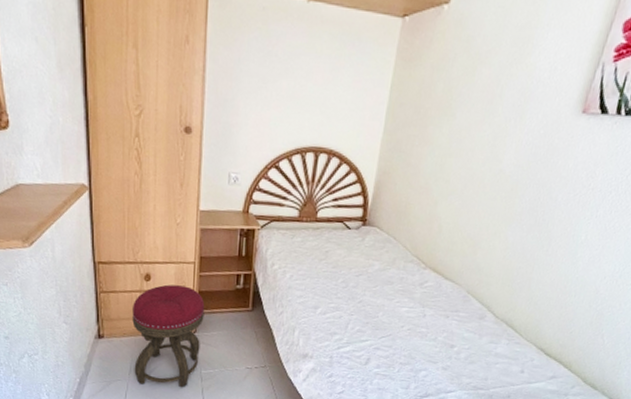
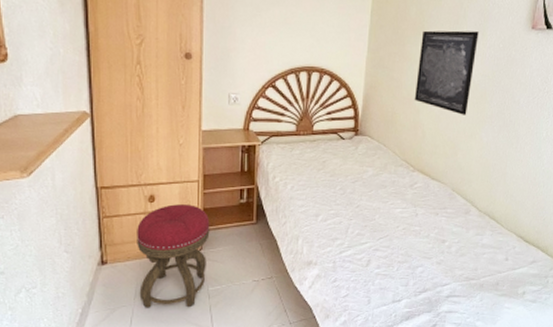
wall art: none [432,110,516,211] -> present [414,30,479,115]

